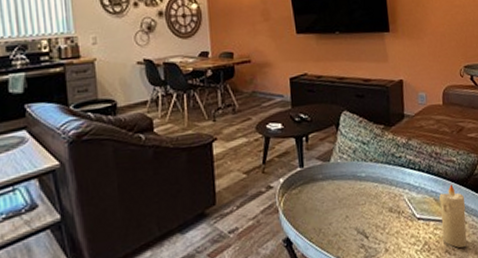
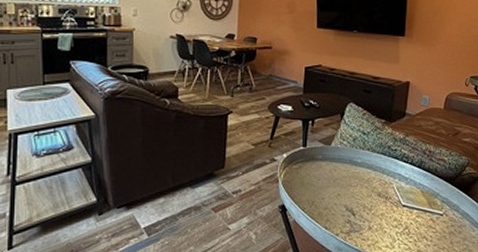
candle: present [439,184,467,248] -> none [423,180,450,237]

